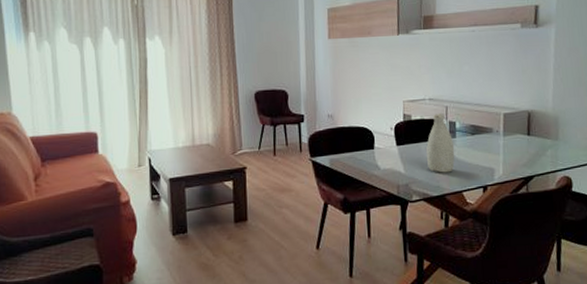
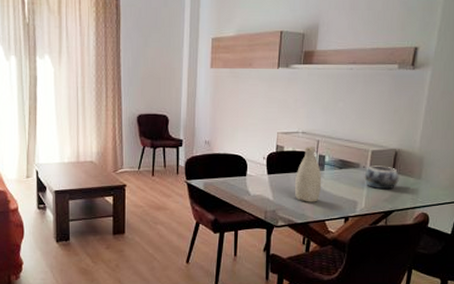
decorative bowl: none [498,128,537,154] -> present [364,166,400,190]

